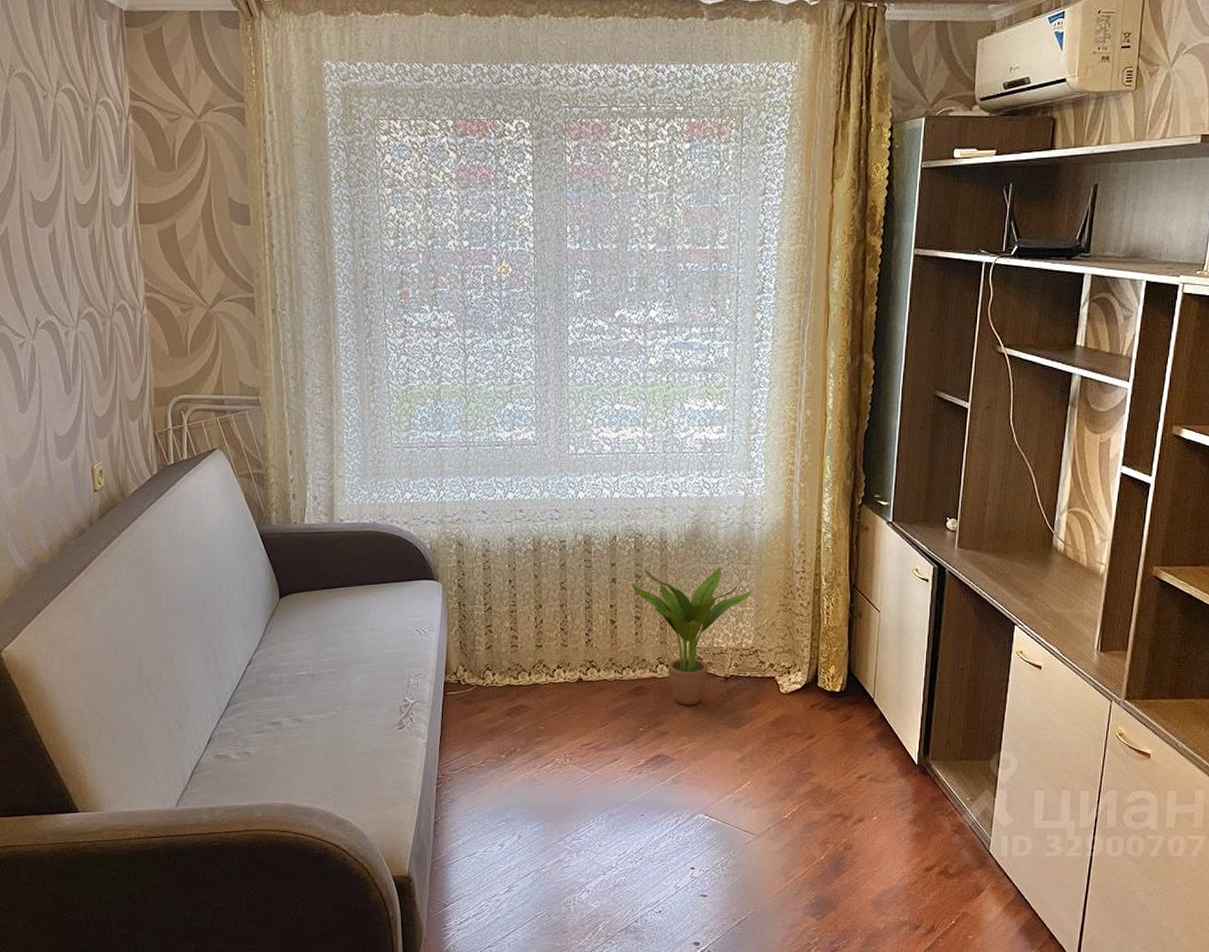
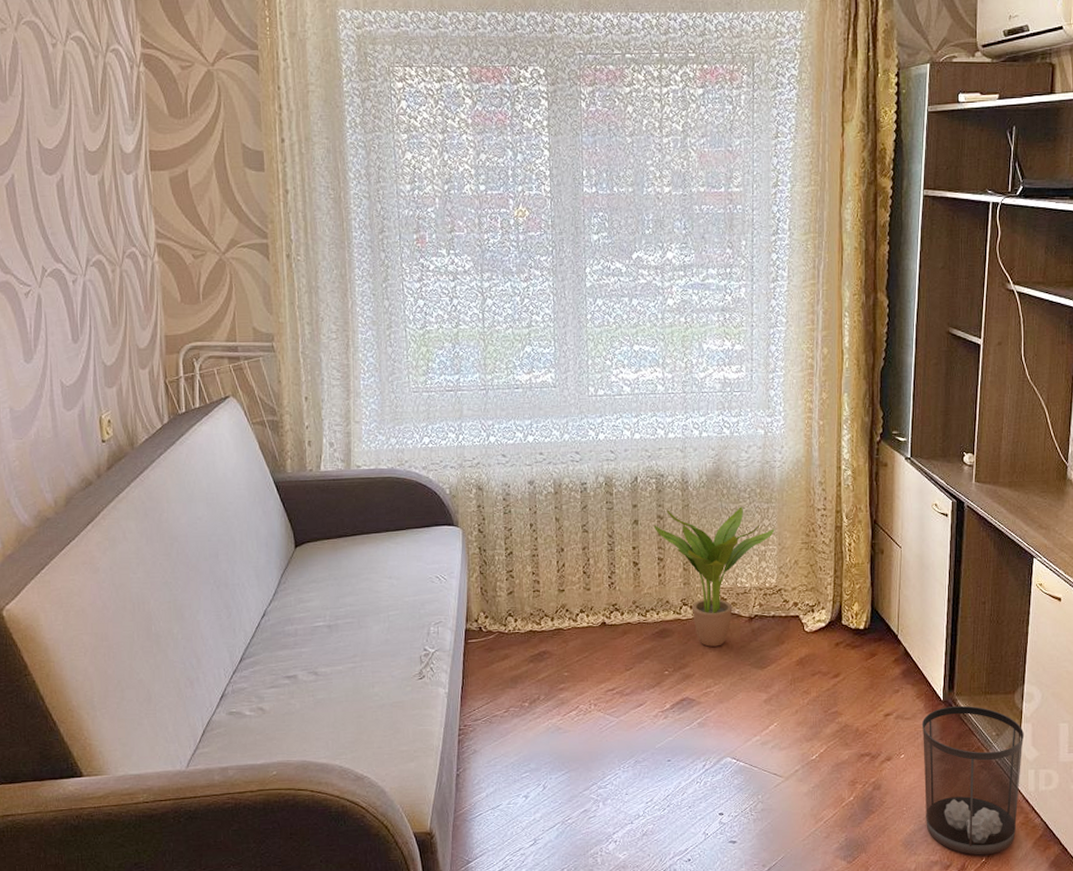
waste bin: none [895,770,999,917] -> present [921,705,1025,855]

